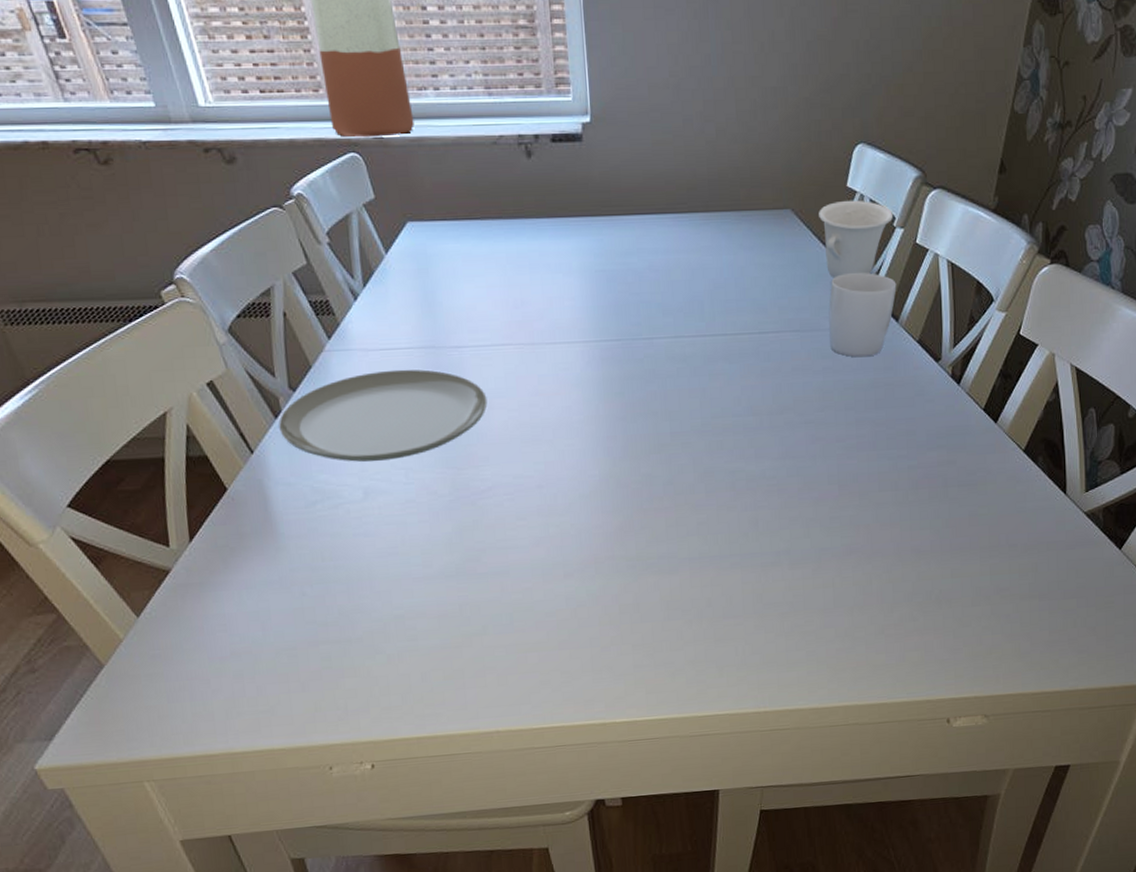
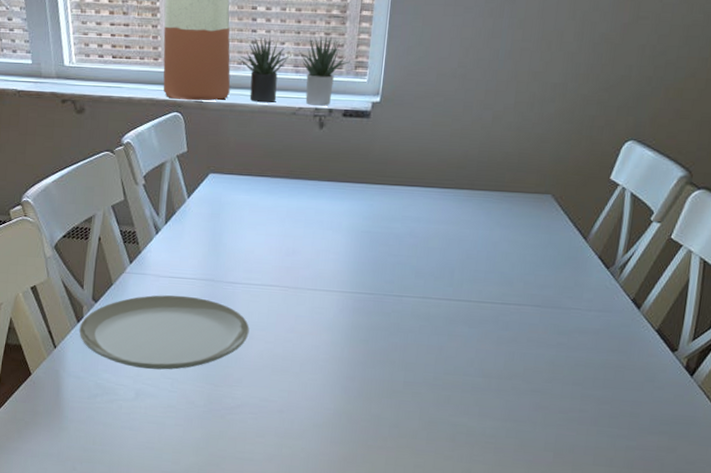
succulent plant: none [418,50,549,134] -> present [239,35,350,107]
cup: present [819,200,893,278] -> none [577,191,652,262]
mug: present [828,273,897,358] -> none [568,259,644,339]

